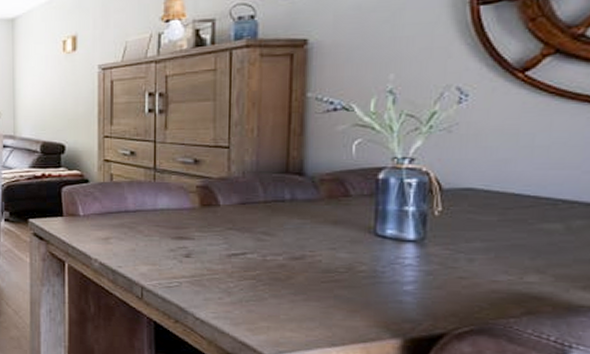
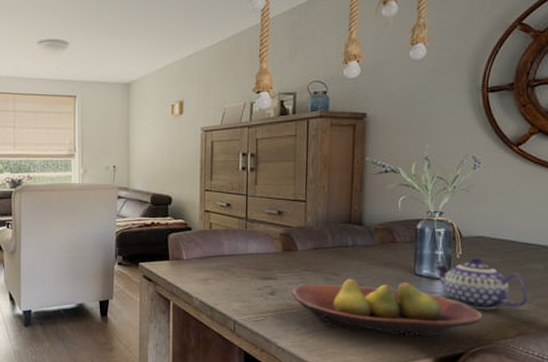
fruit bowl: none [211,239,473,313] -> present [291,278,483,337]
teapot: none [402,215,540,281] -> present [434,257,528,310]

